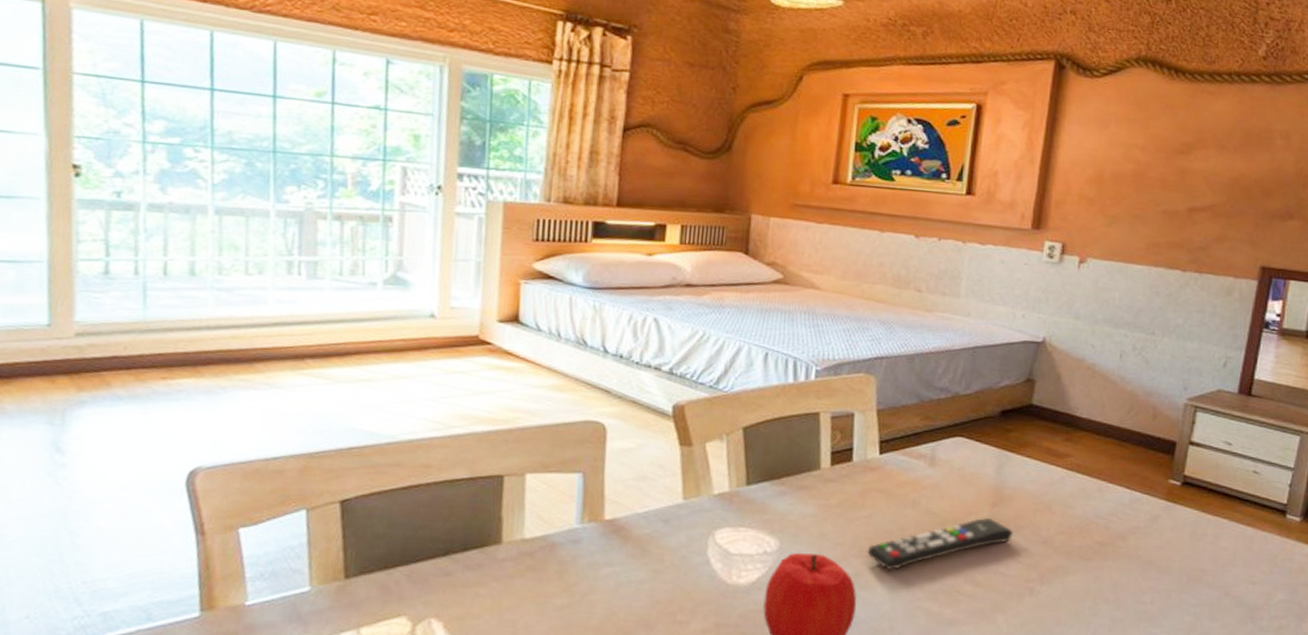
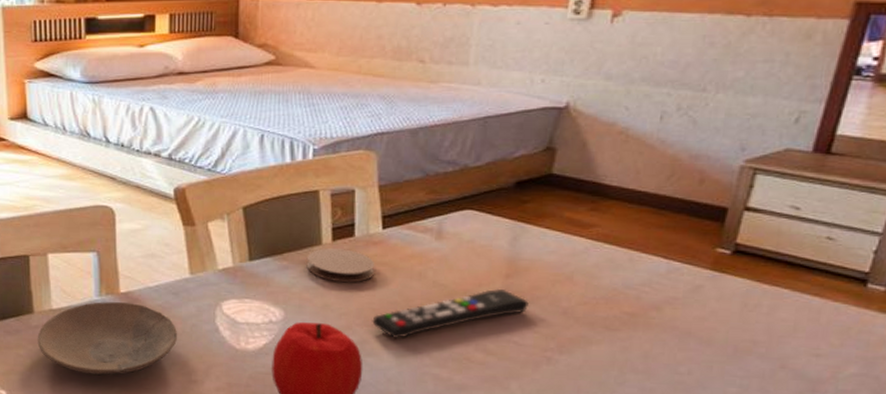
plate: none [502,530,666,617] -> present [37,302,178,375]
coaster: none [804,473,871,511] -> present [306,248,374,283]

